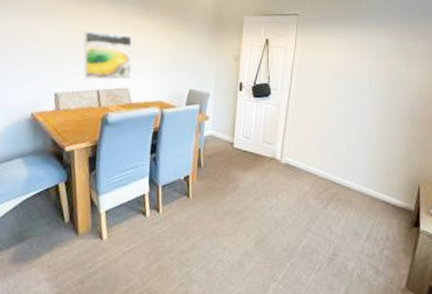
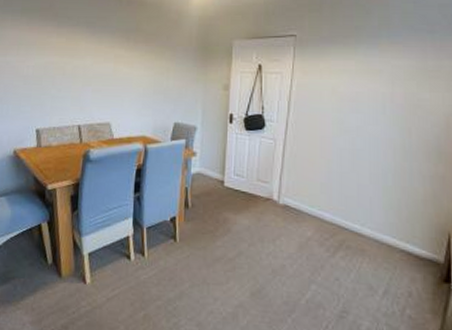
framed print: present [84,31,132,80] -> none [64,63,113,114]

